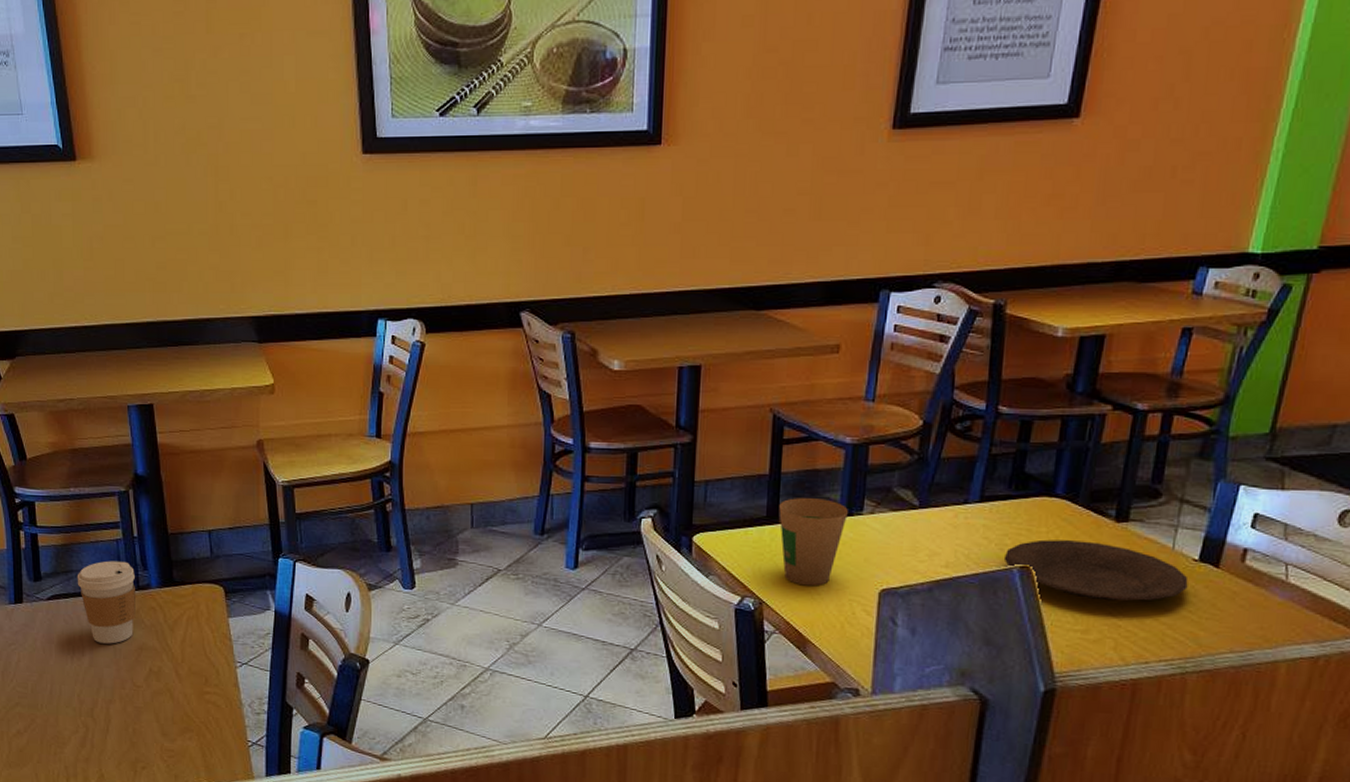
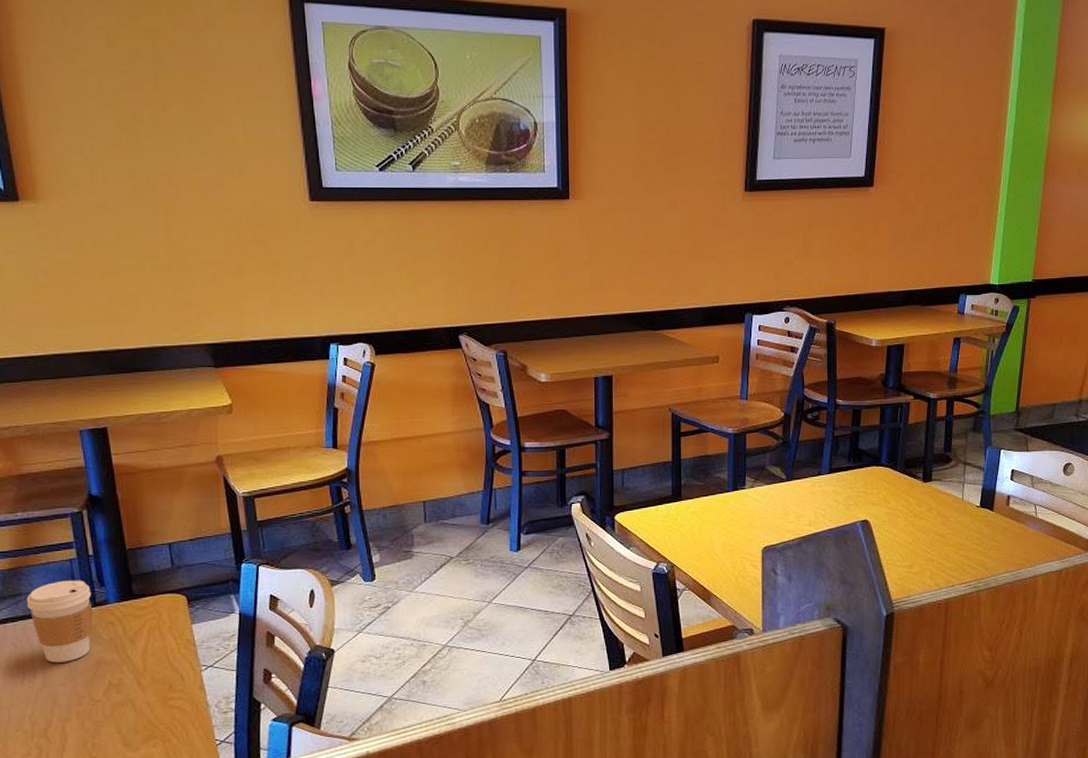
paper cup: present [779,498,848,586] -> none [681,478,734,549]
plate: present [1003,539,1189,601] -> none [849,498,975,542]

